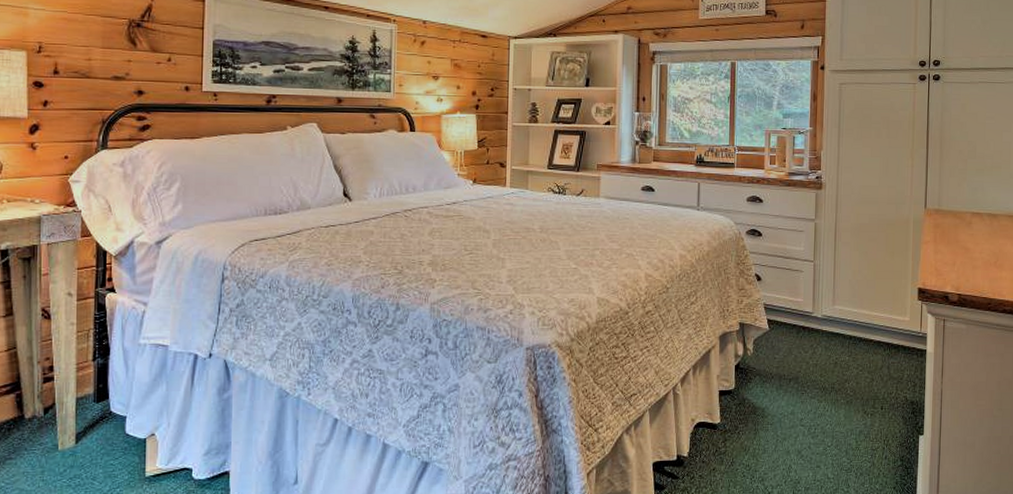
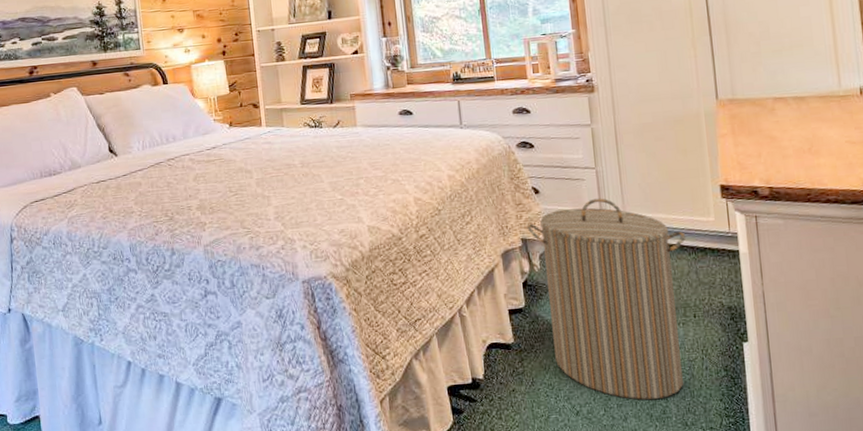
laundry hamper: none [746,290,883,485] -> present [526,198,685,400]

